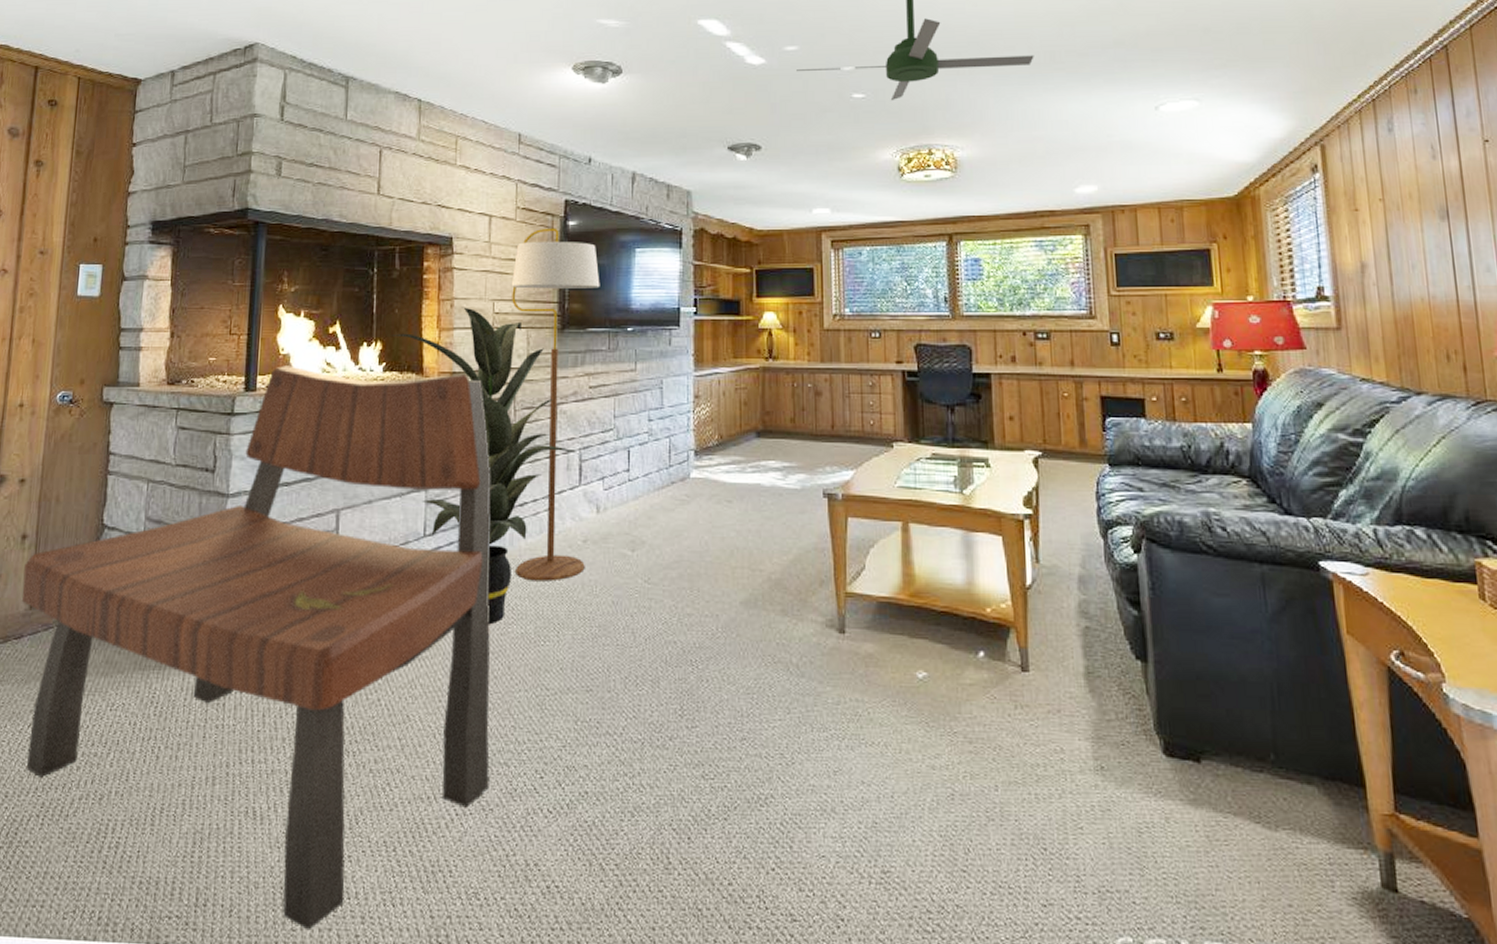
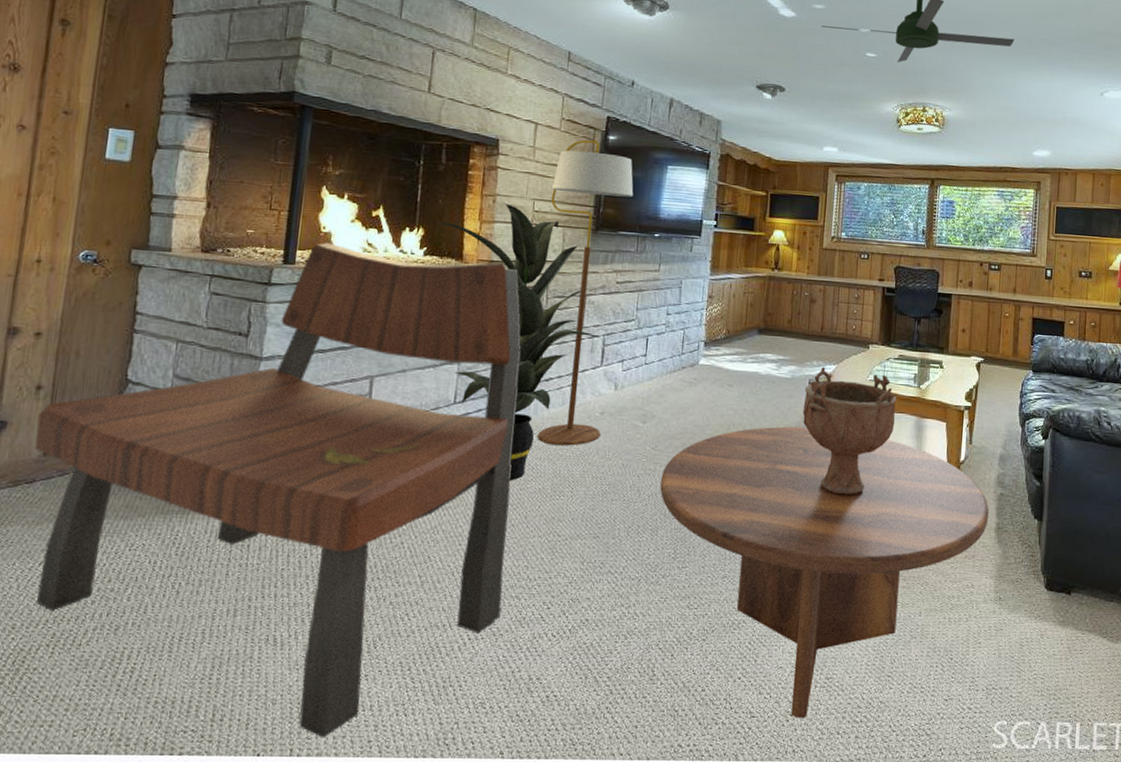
coffee table: none [658,549,1074,925] -> present [660,426,989,719]
decorative bowl: none [818,473,936,633] -> present [802,366,897,495]

